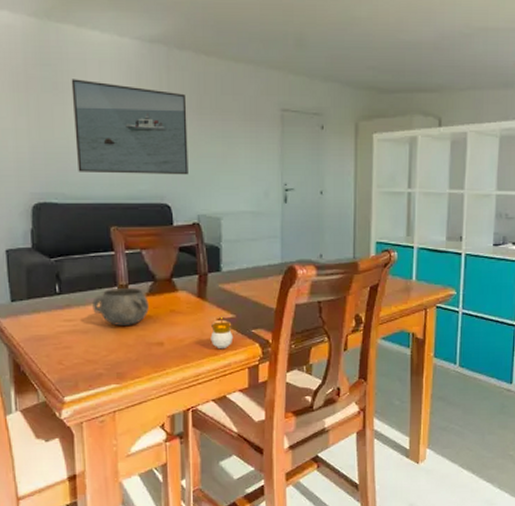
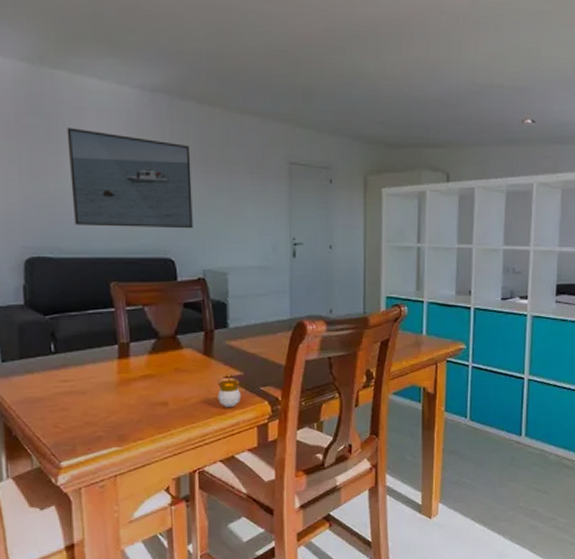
decorative bowl: present [92,287,149,325] -> none [91,345,152,385]

